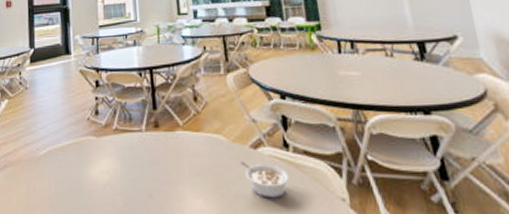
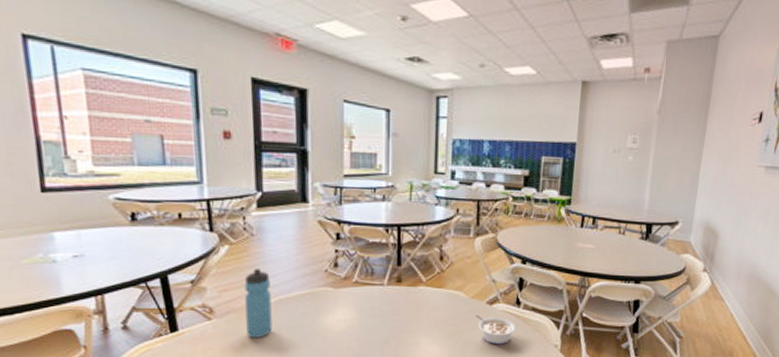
water bottle: none [19,119,43,193] -> present [244,268,272,338]

